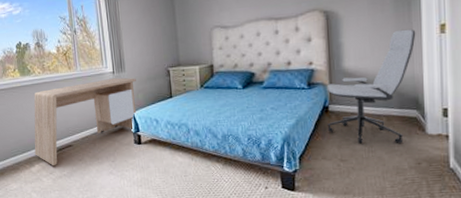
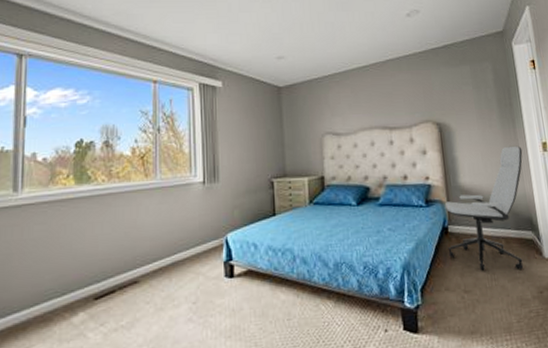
desk: present [34,77,136,165] -> none [81,189,232,313]

